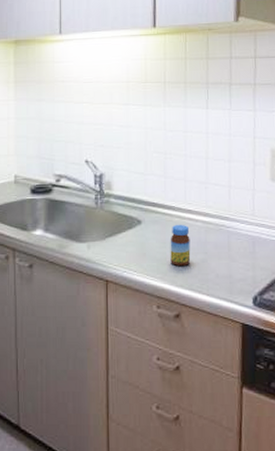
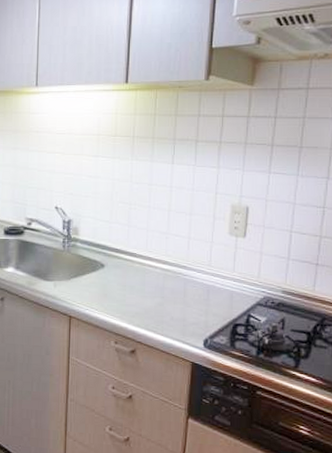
jar: present [170,224,191,267] -> none [129,269,149,308]

